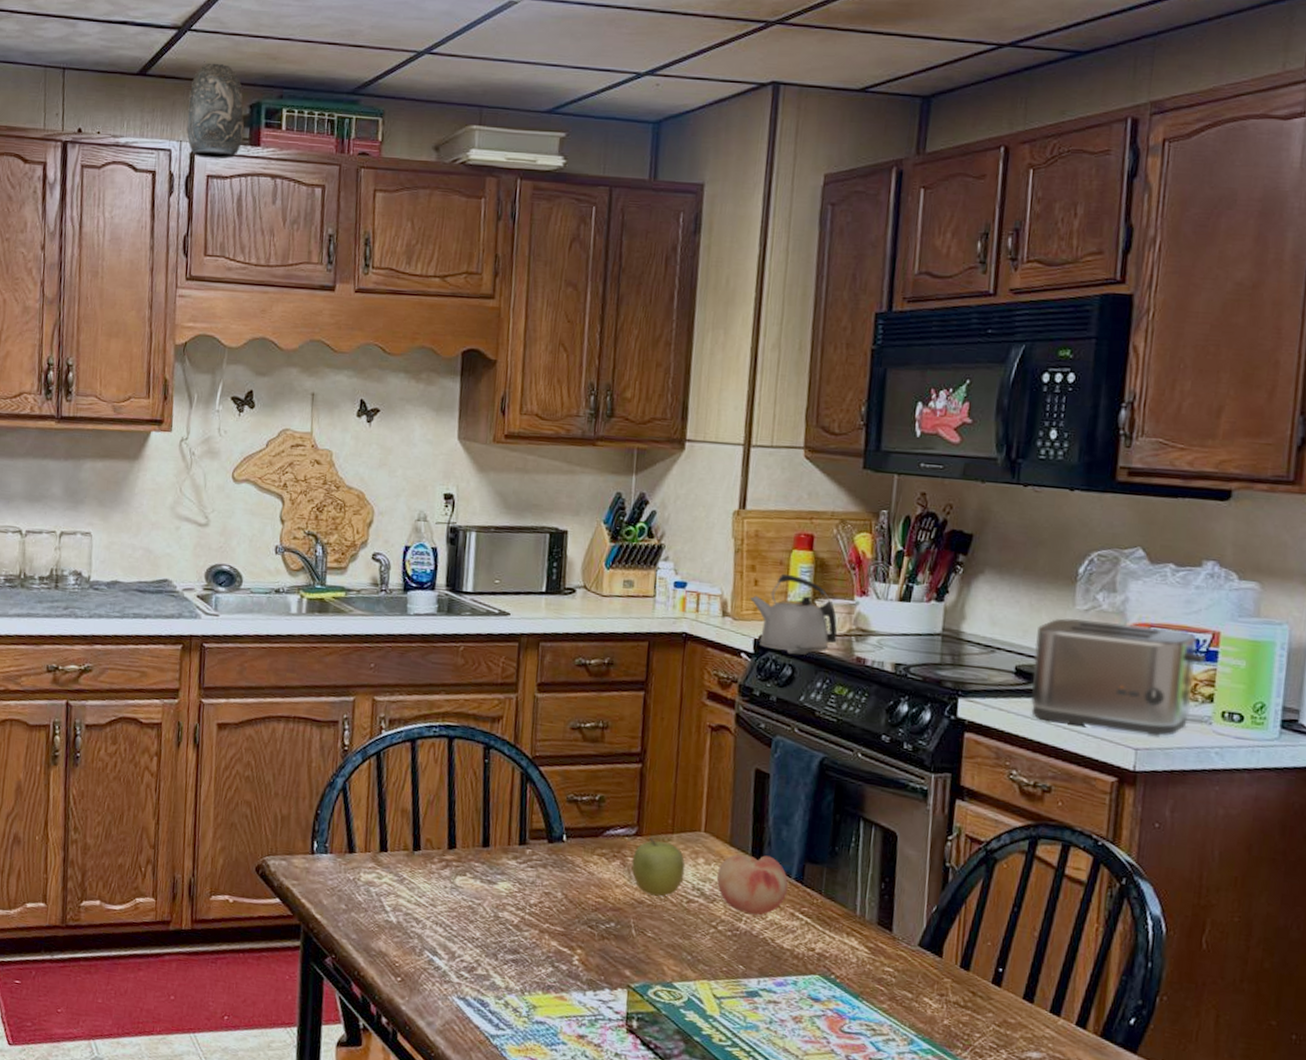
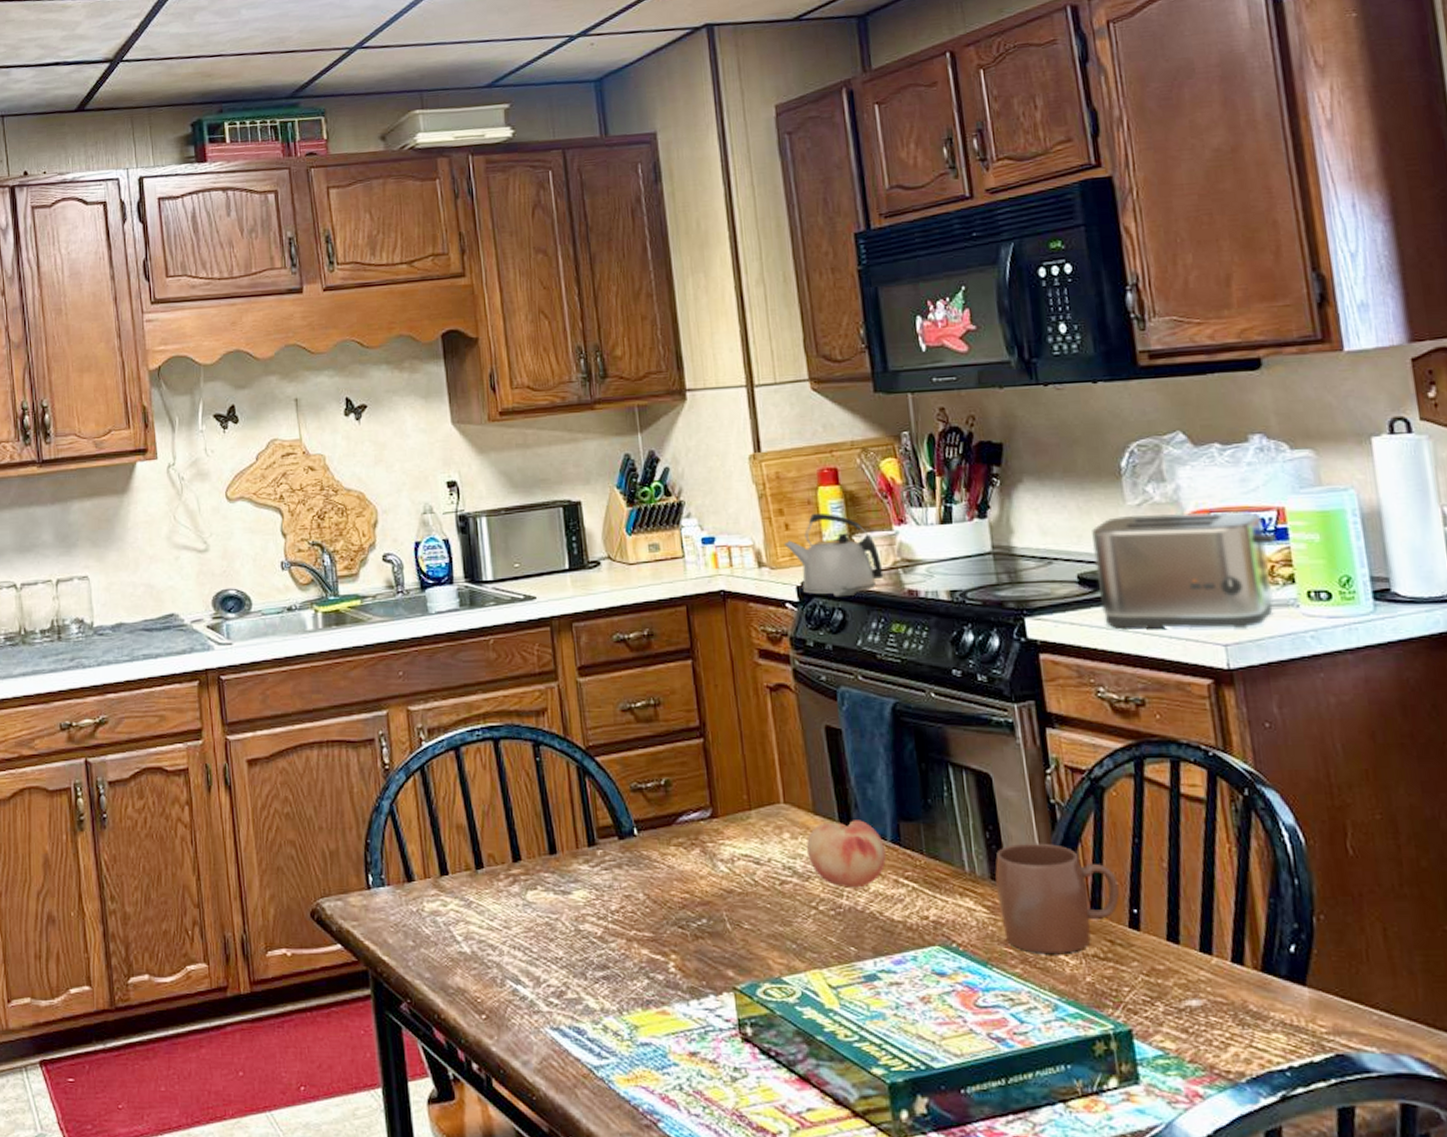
decorative vase: present [186,61,245,160] -> none [130,87,189,182]
fruit: present [631,838,685,897] -> none [712,818,772,882]
mug: none [879,897,991,998] -> present [995,843,1119,953]

